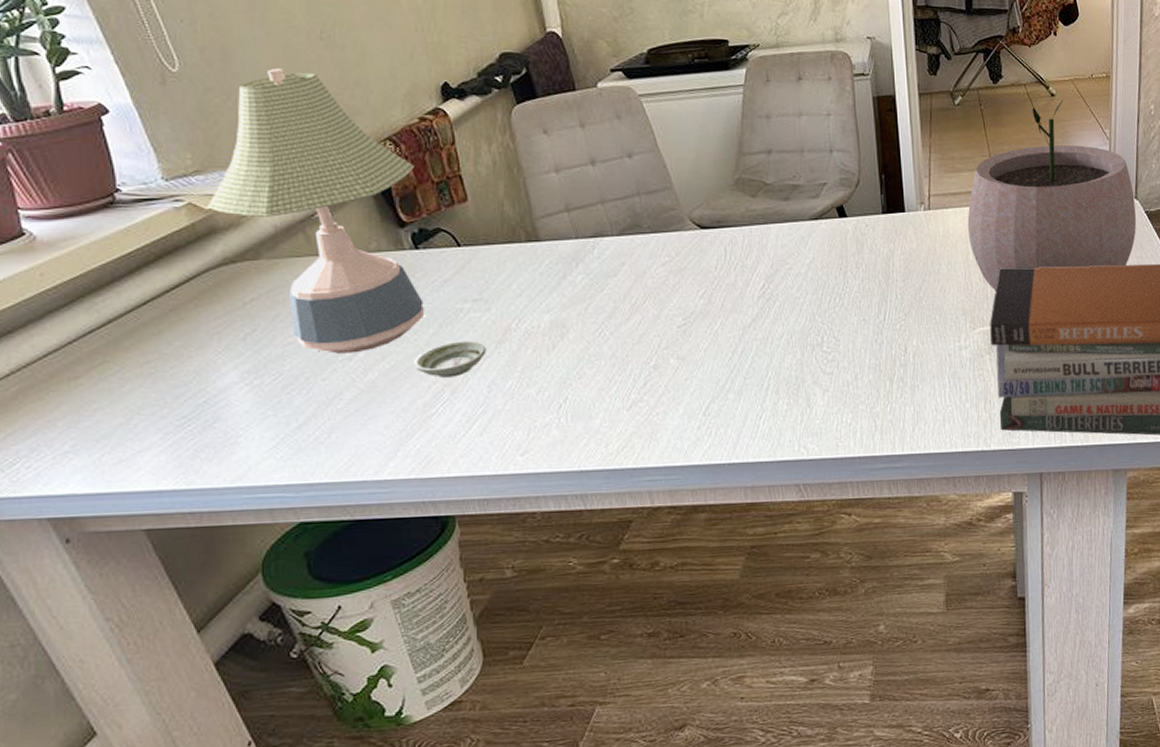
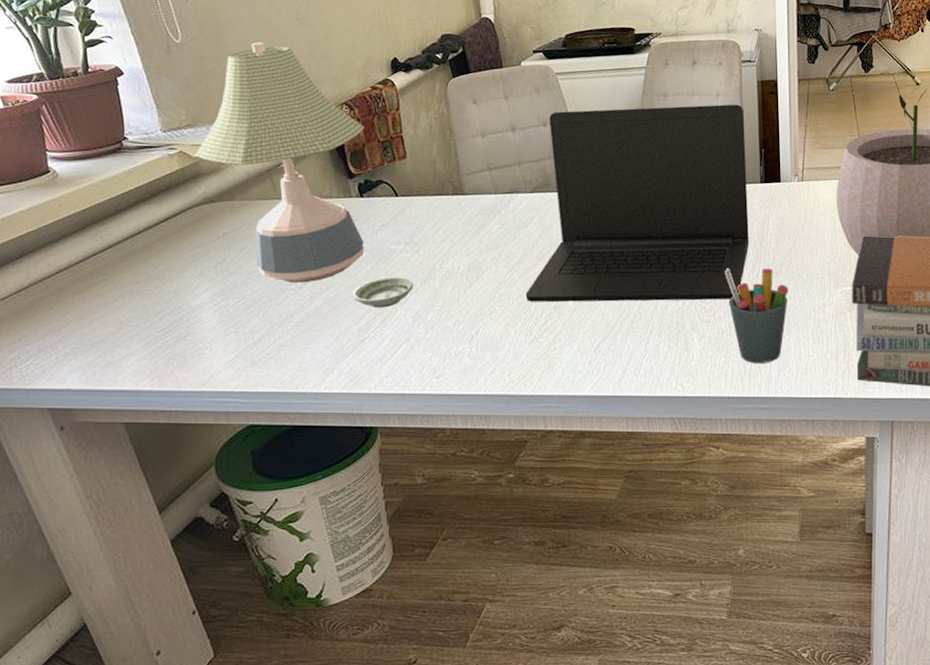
laptop: none [619,124,874,362] -> present [525,104,750,302]
pen holder: none [846,311,920,417] -> present [724,267,788,363]

